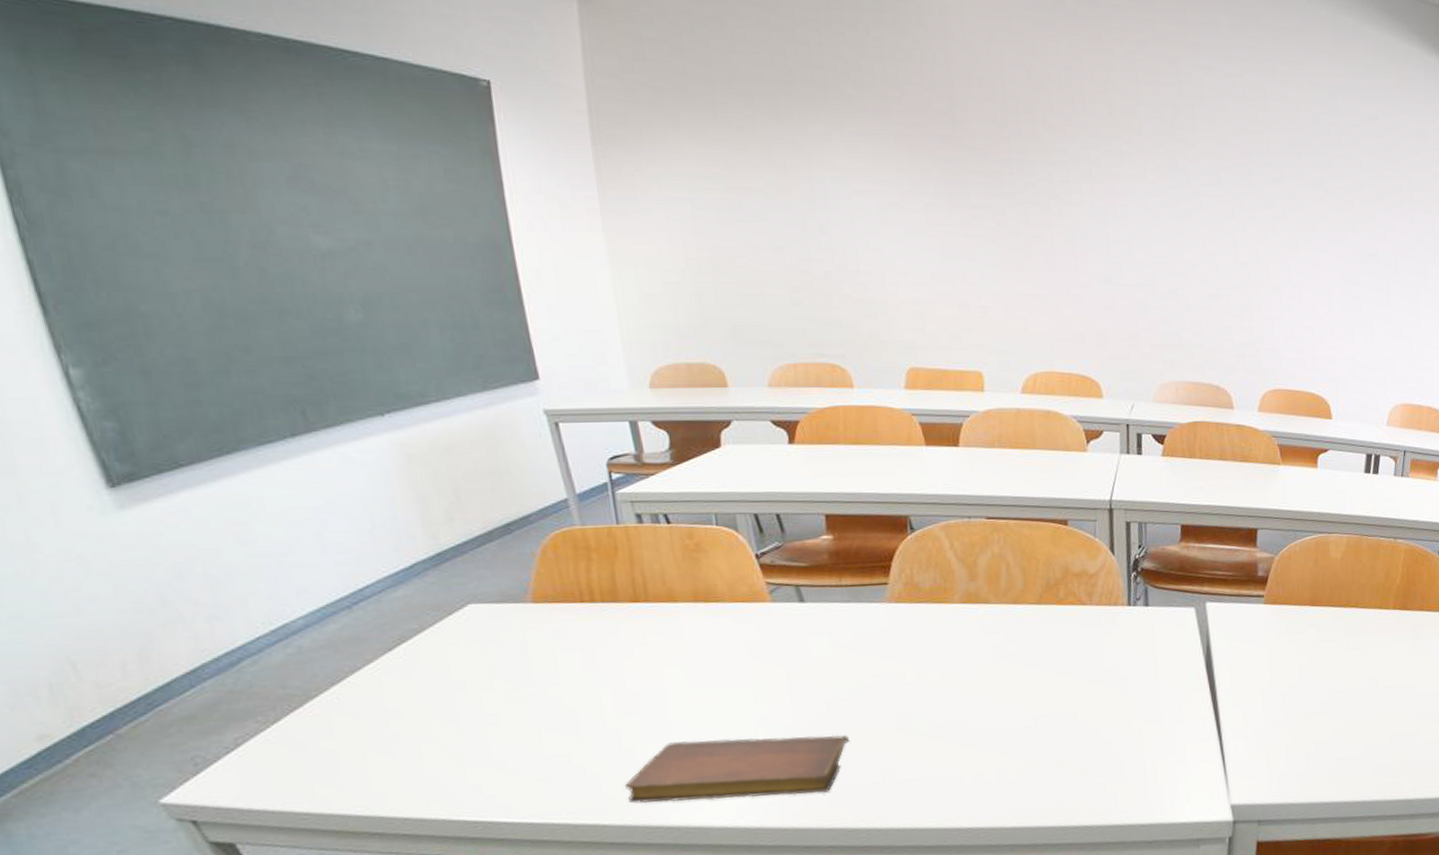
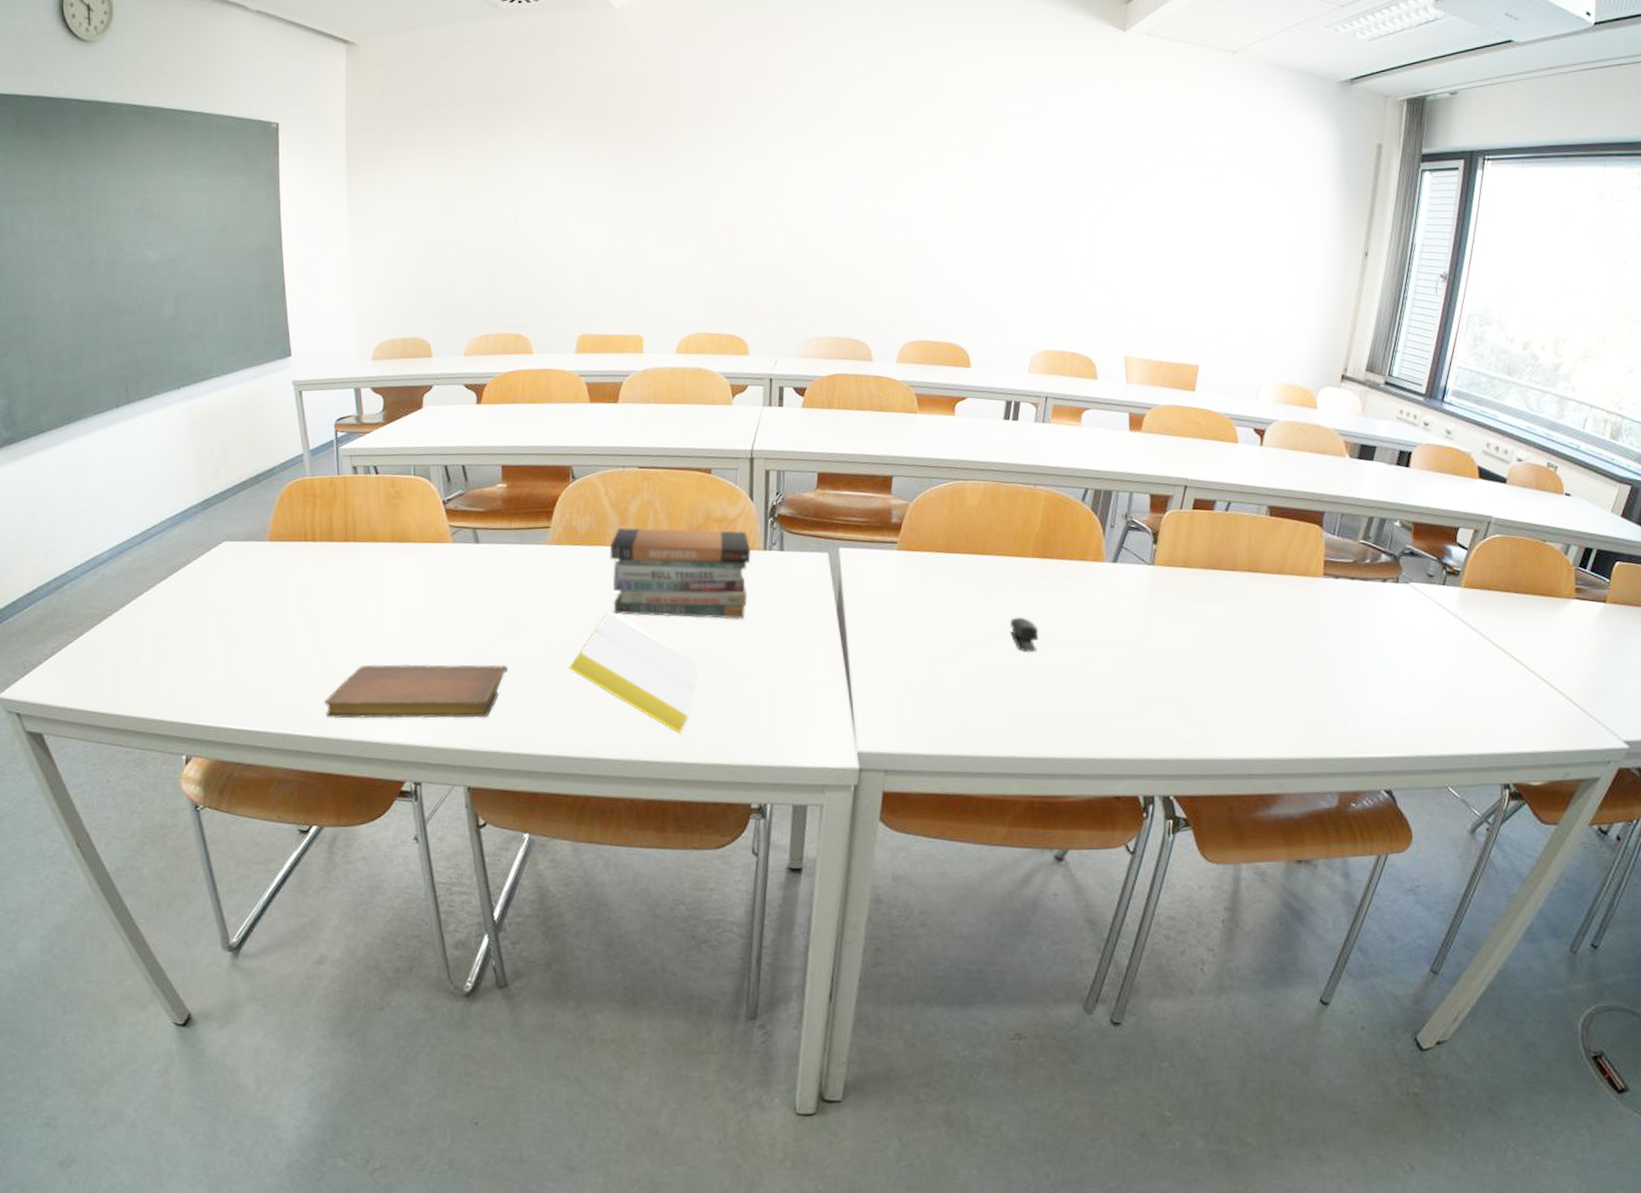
notepad: none [920,673,1066,799] -> present [568,611,700,735]
book stack: none [958,583,1115,678] -> present [609,528,752,620]
stapler: none [1373,667,1401,702] -> present [1009,617,1039,653]

